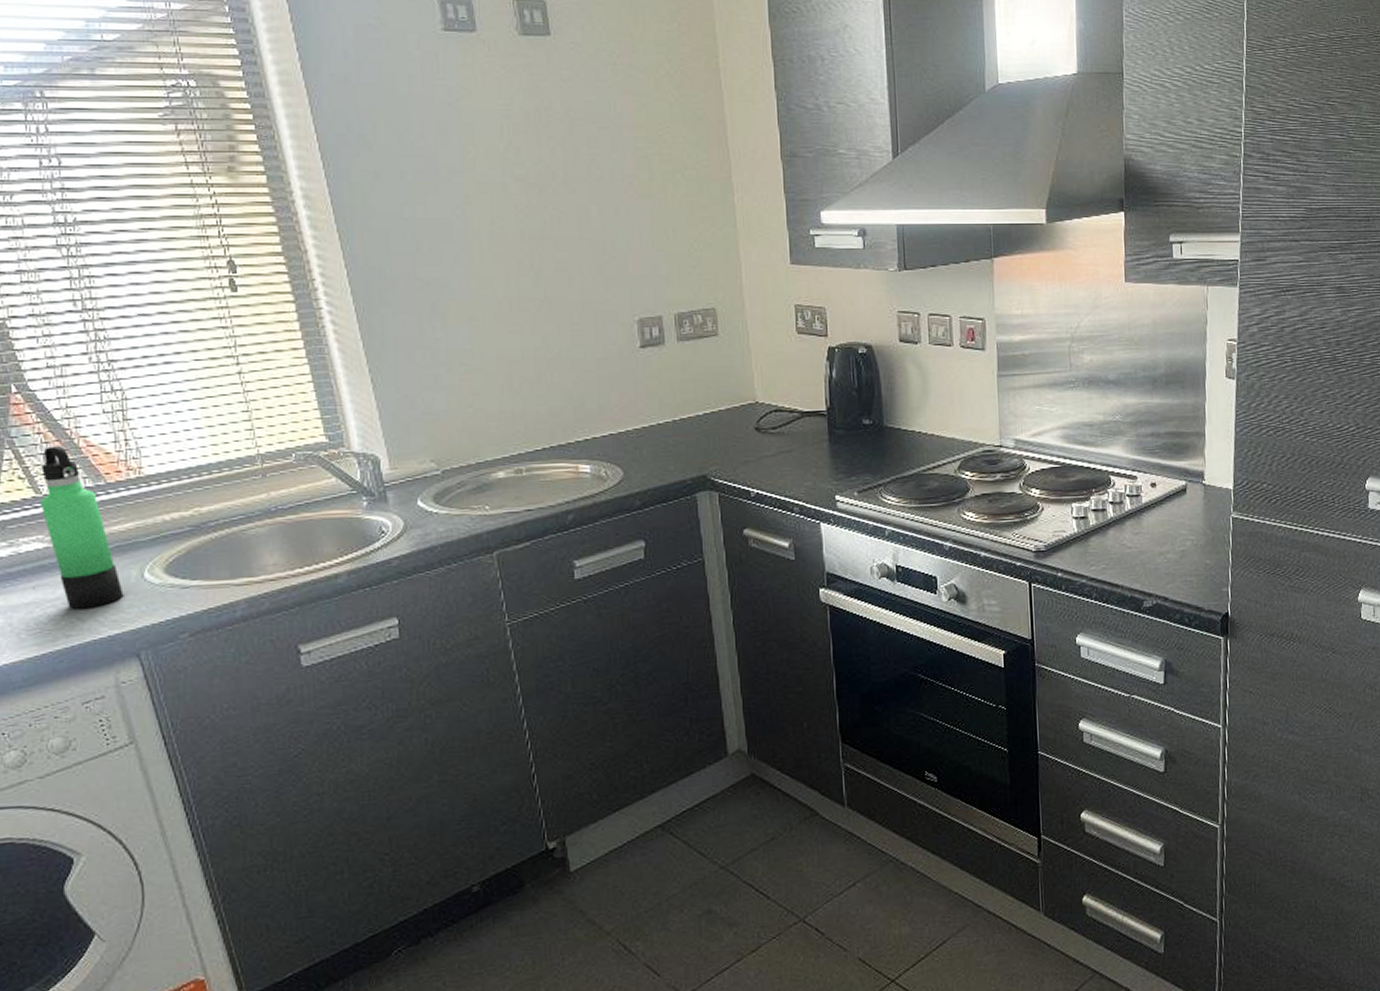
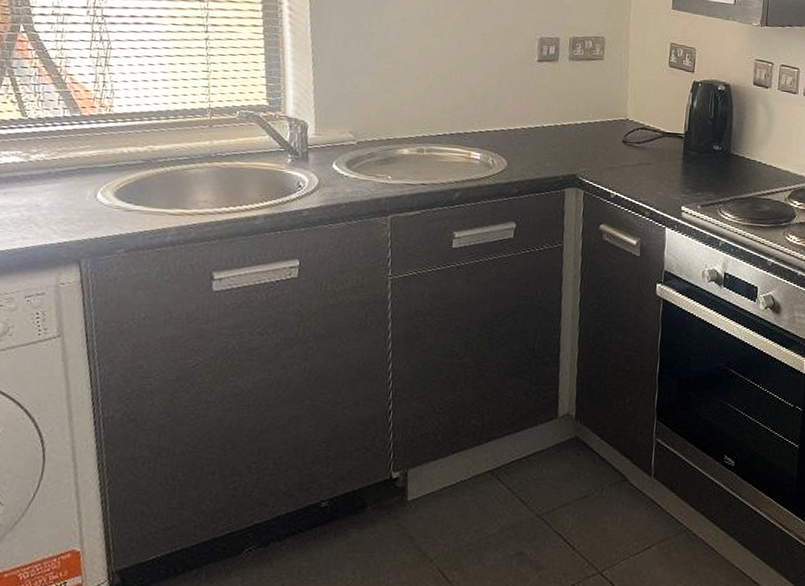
thermos bottle: present [41,446,124,609] -> none [24,79,78,217]

